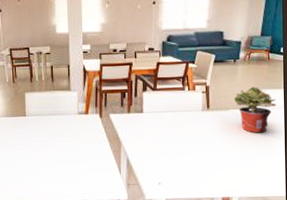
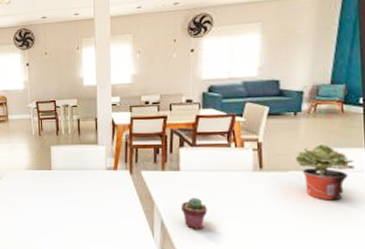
potted succulent: none [143,136,166,164] -> present [180,197,207,229]

